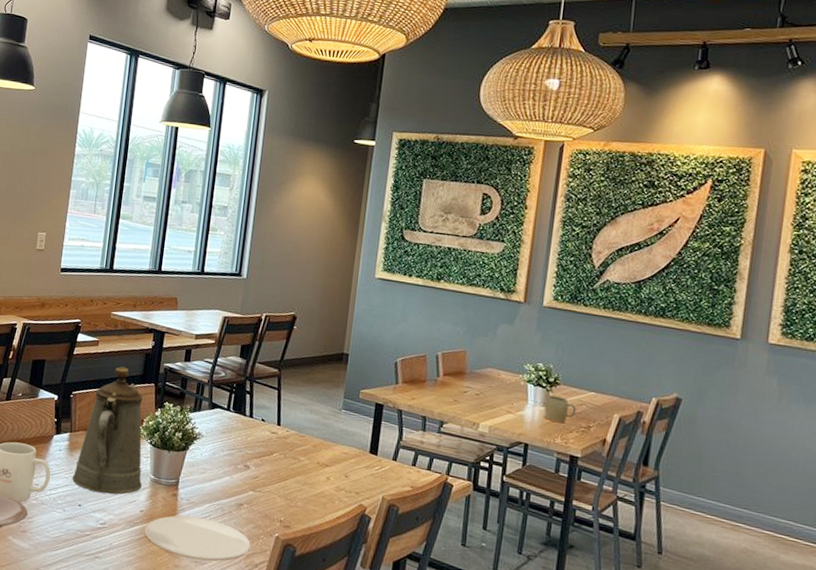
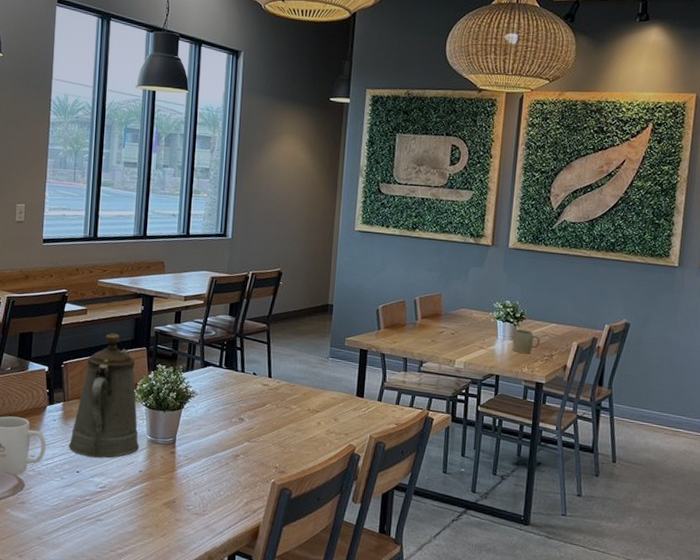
plate: present [144,515,251,562] -> none [144,471,248,512]

